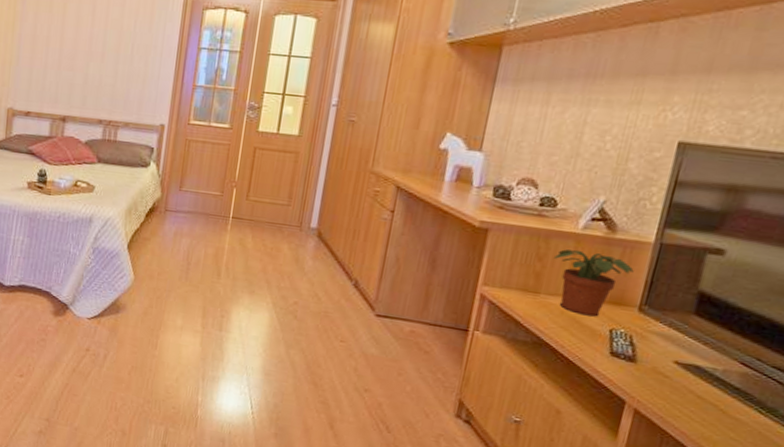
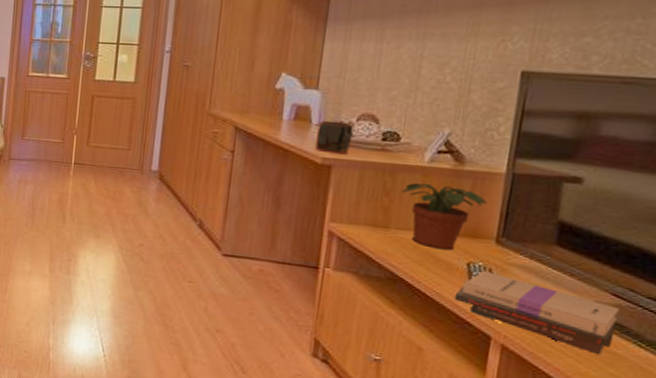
mug: none [474,183,514,219] -> present [315,120,354,155]
books: none [594,338,746,419] -> present [454,271,620,354]

